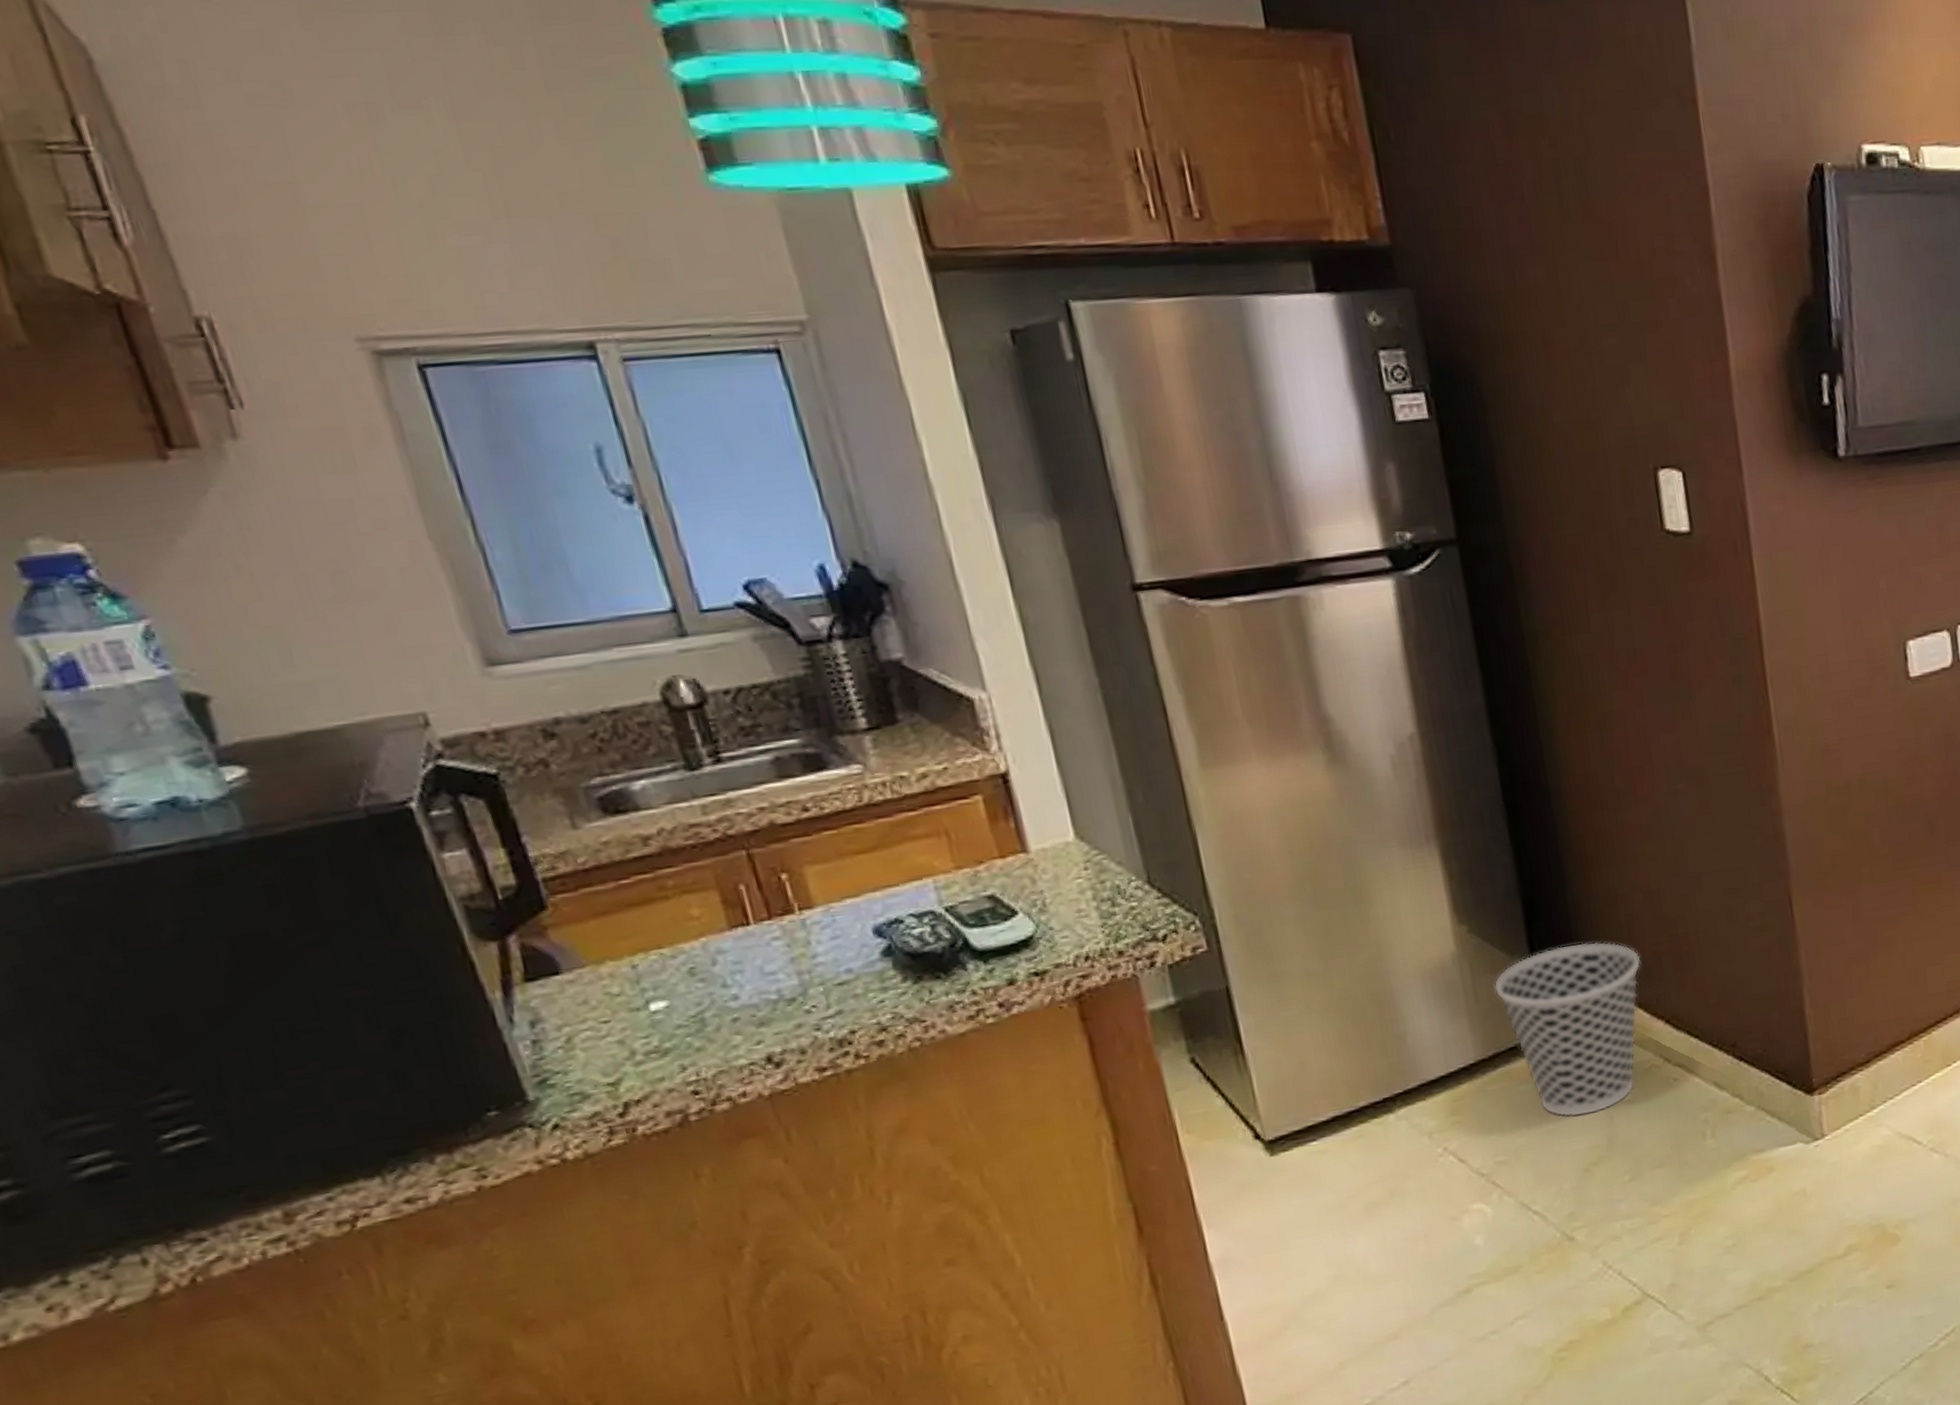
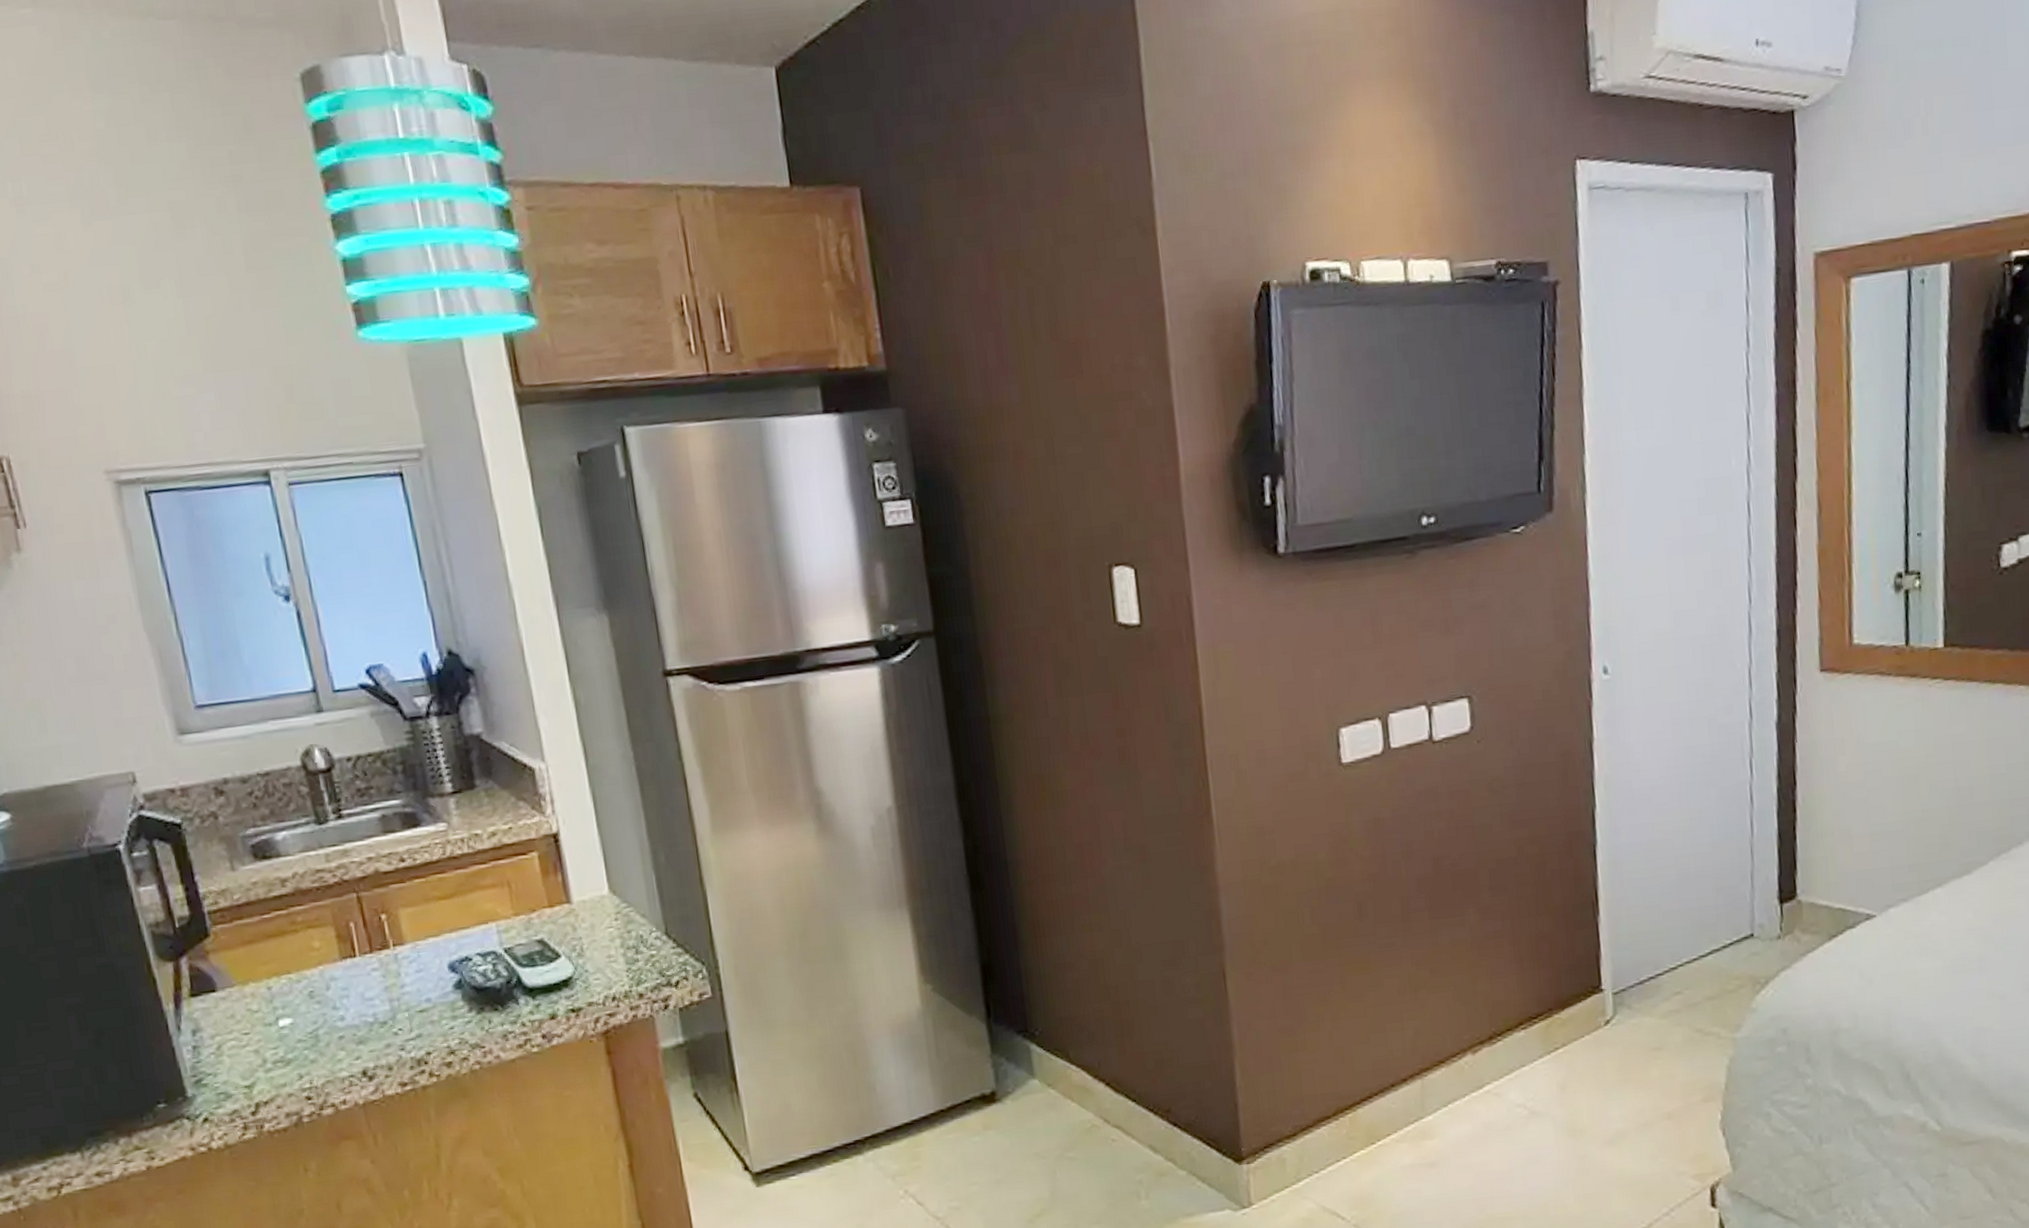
wastebasket: present [1494,941,1641,1118] -> none [953,1005,1085,1170]

